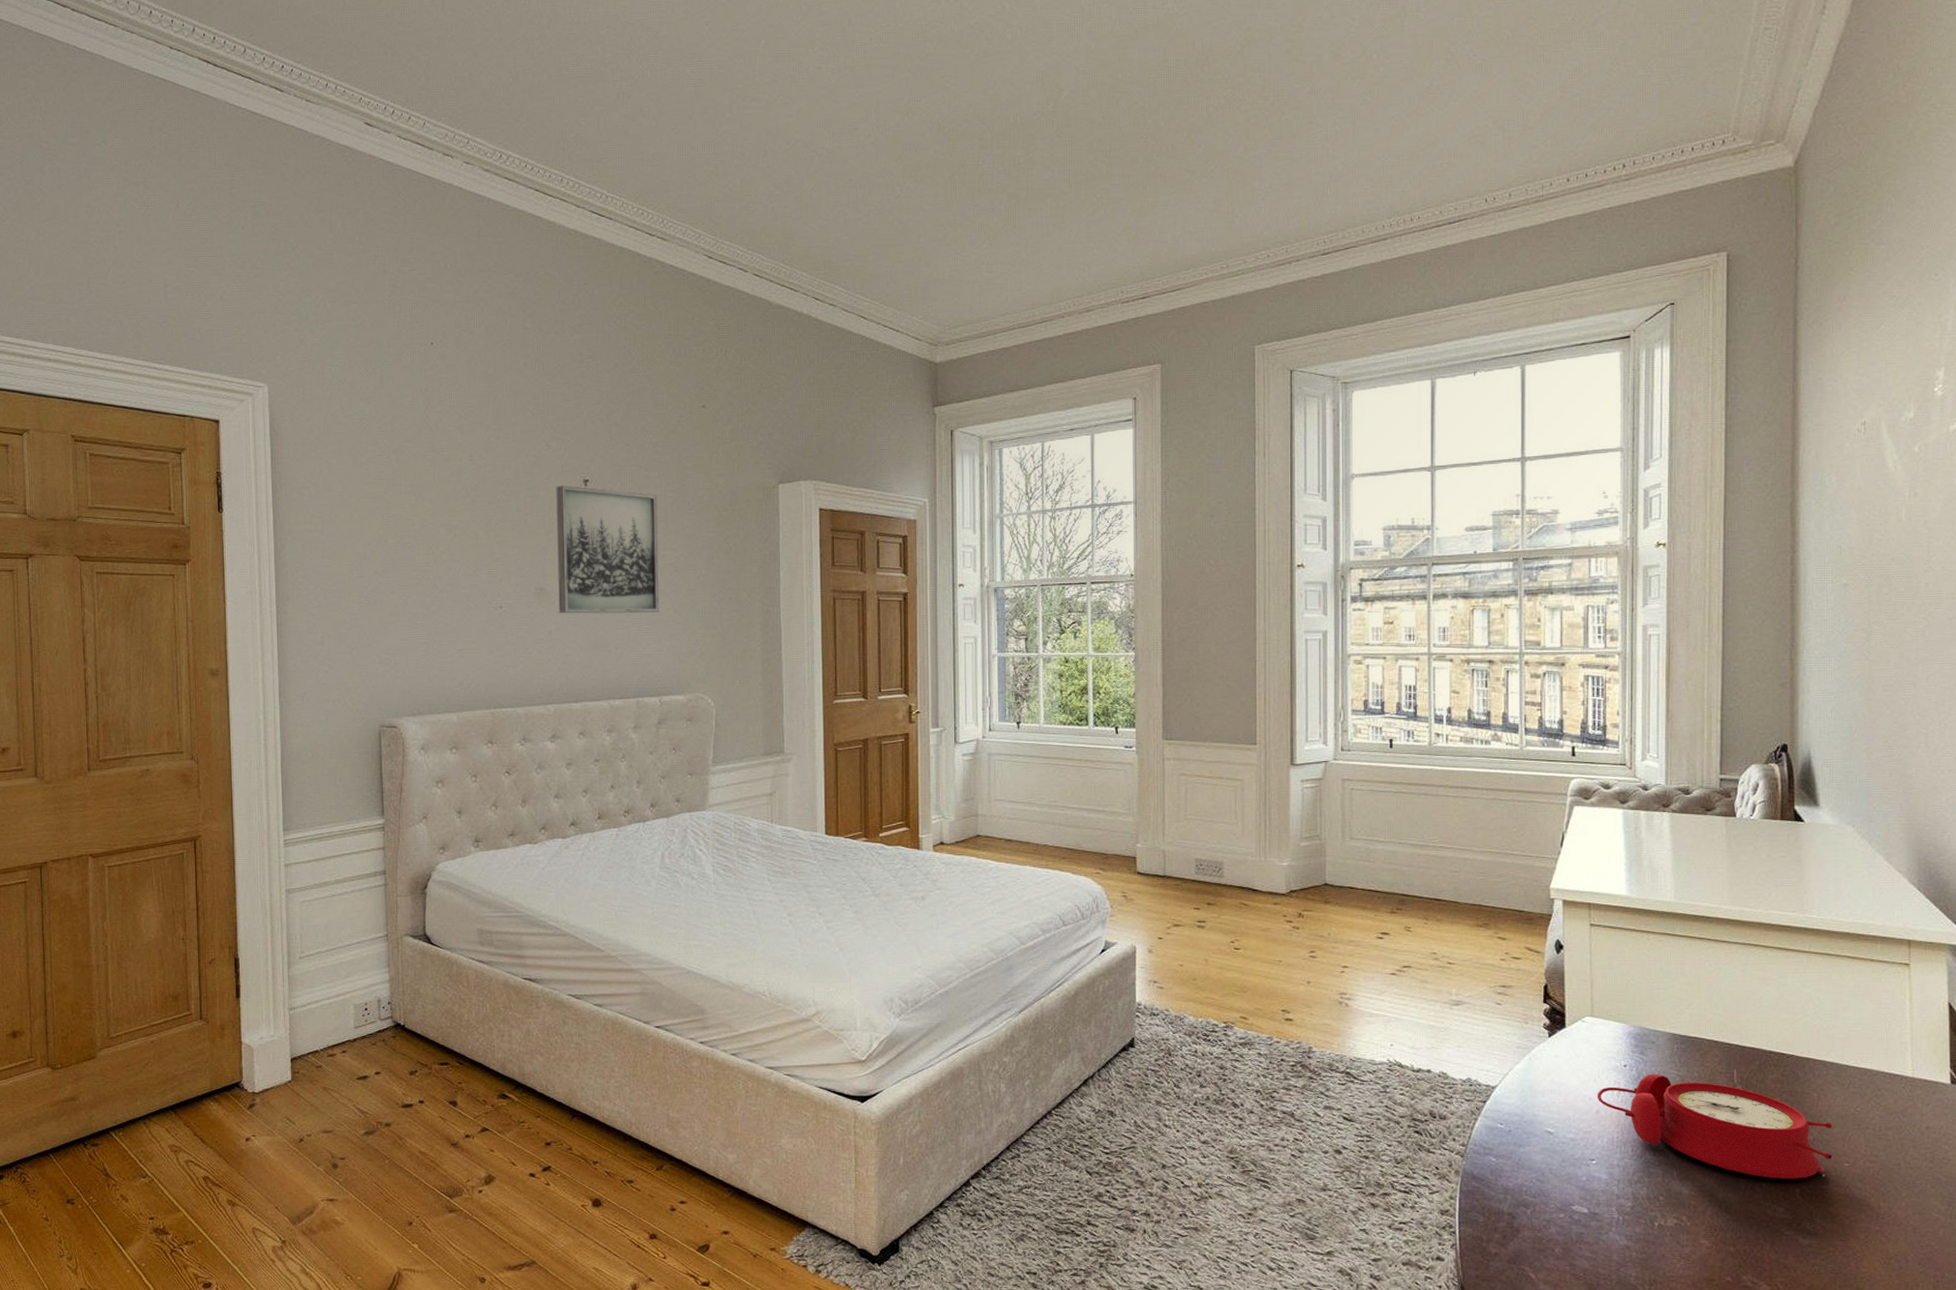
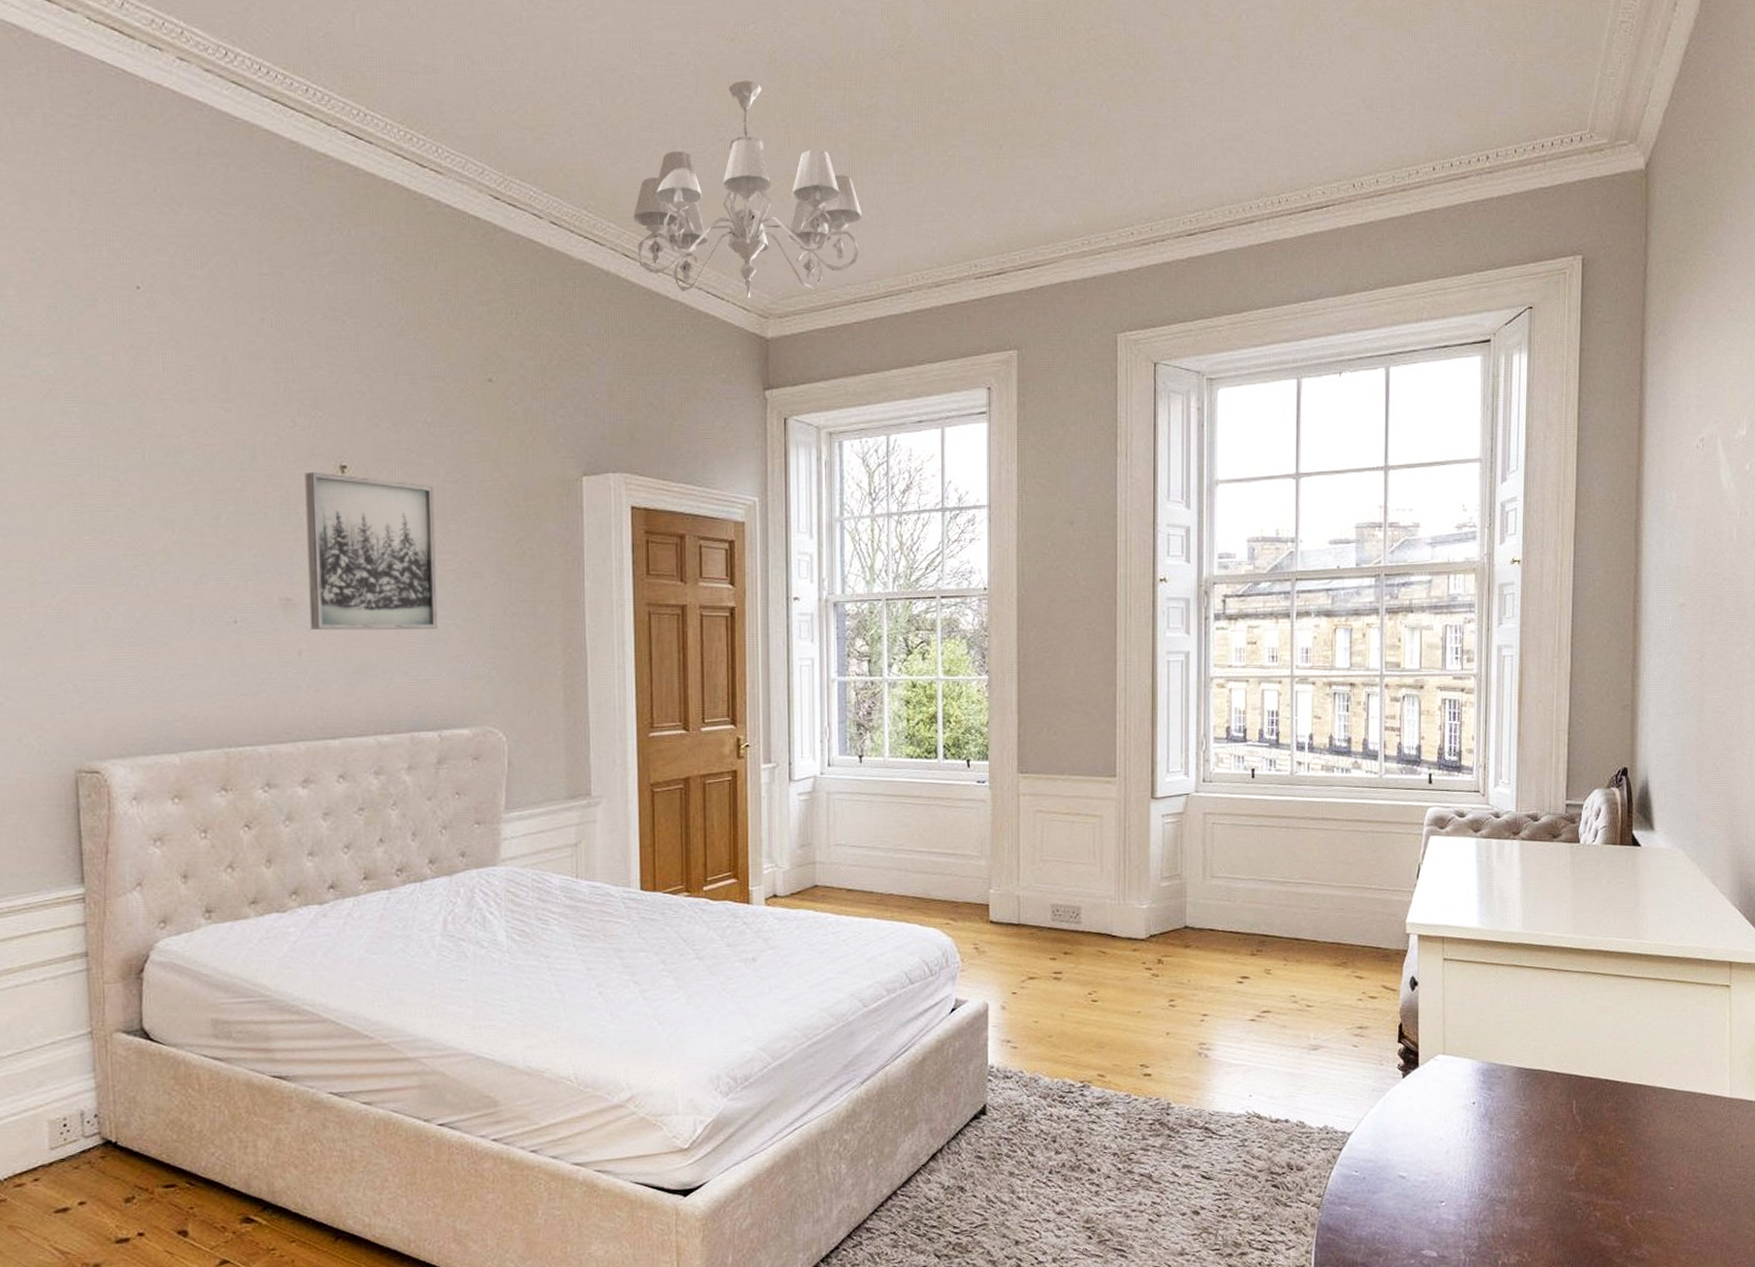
chandelier: none [822,146,1020,329] -> present [633,80,863,298]
alarm clock: present [1597,1074,1833,1179] -> none [1447,1109,1660,1208]

